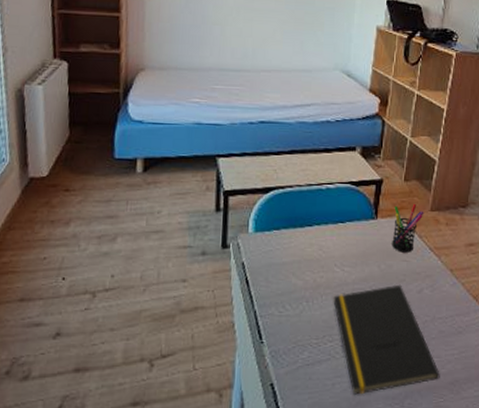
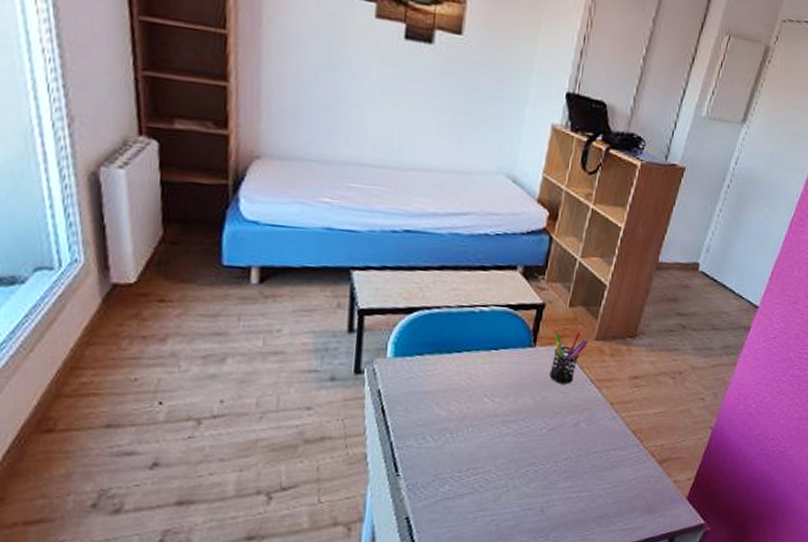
notepad: present [333,284,440,395] -> none [480,417,590,528]

